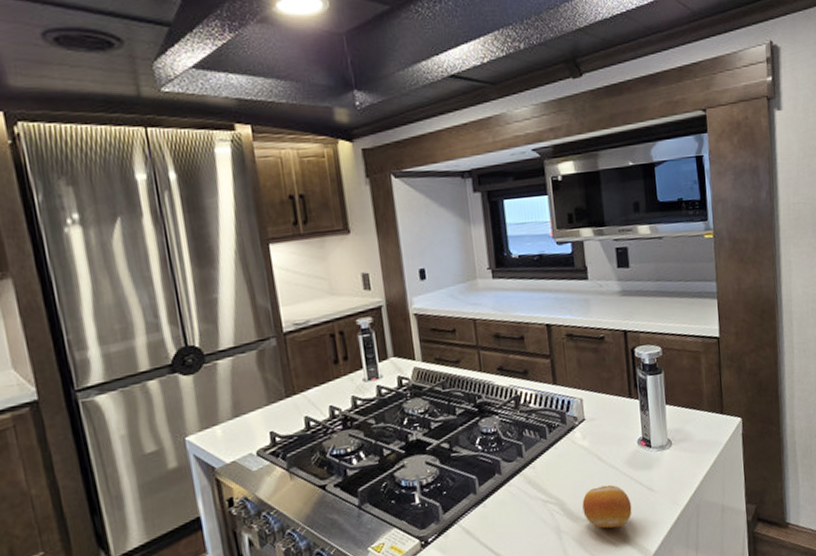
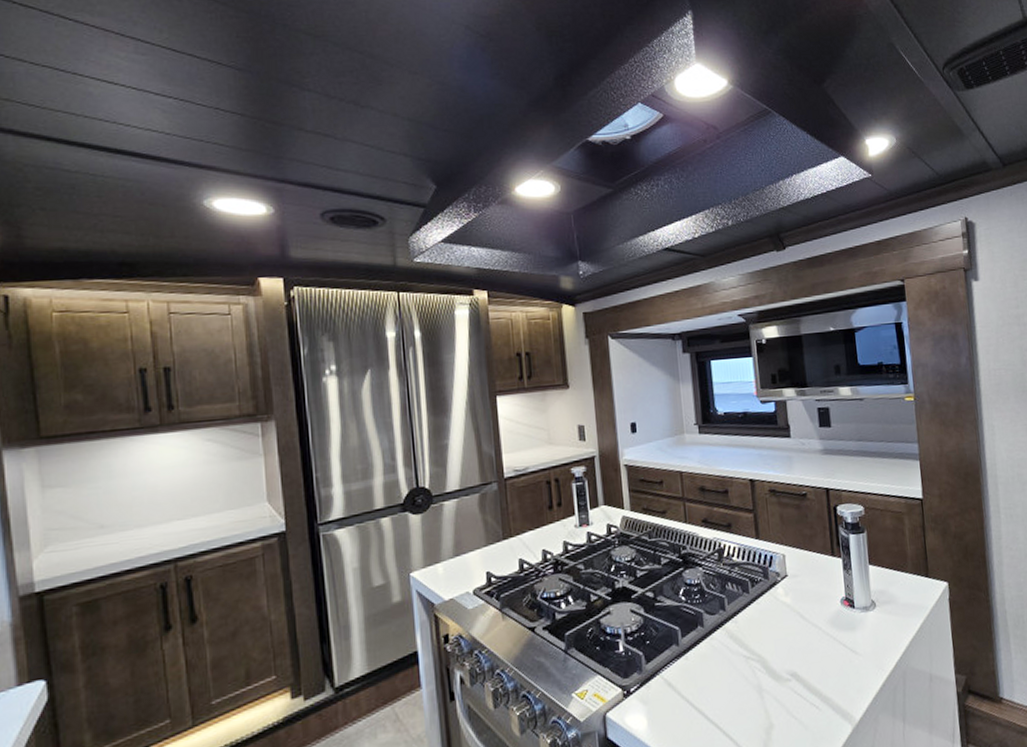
fruit: present [582,485,632,529] -> none [784,644,836,691]

